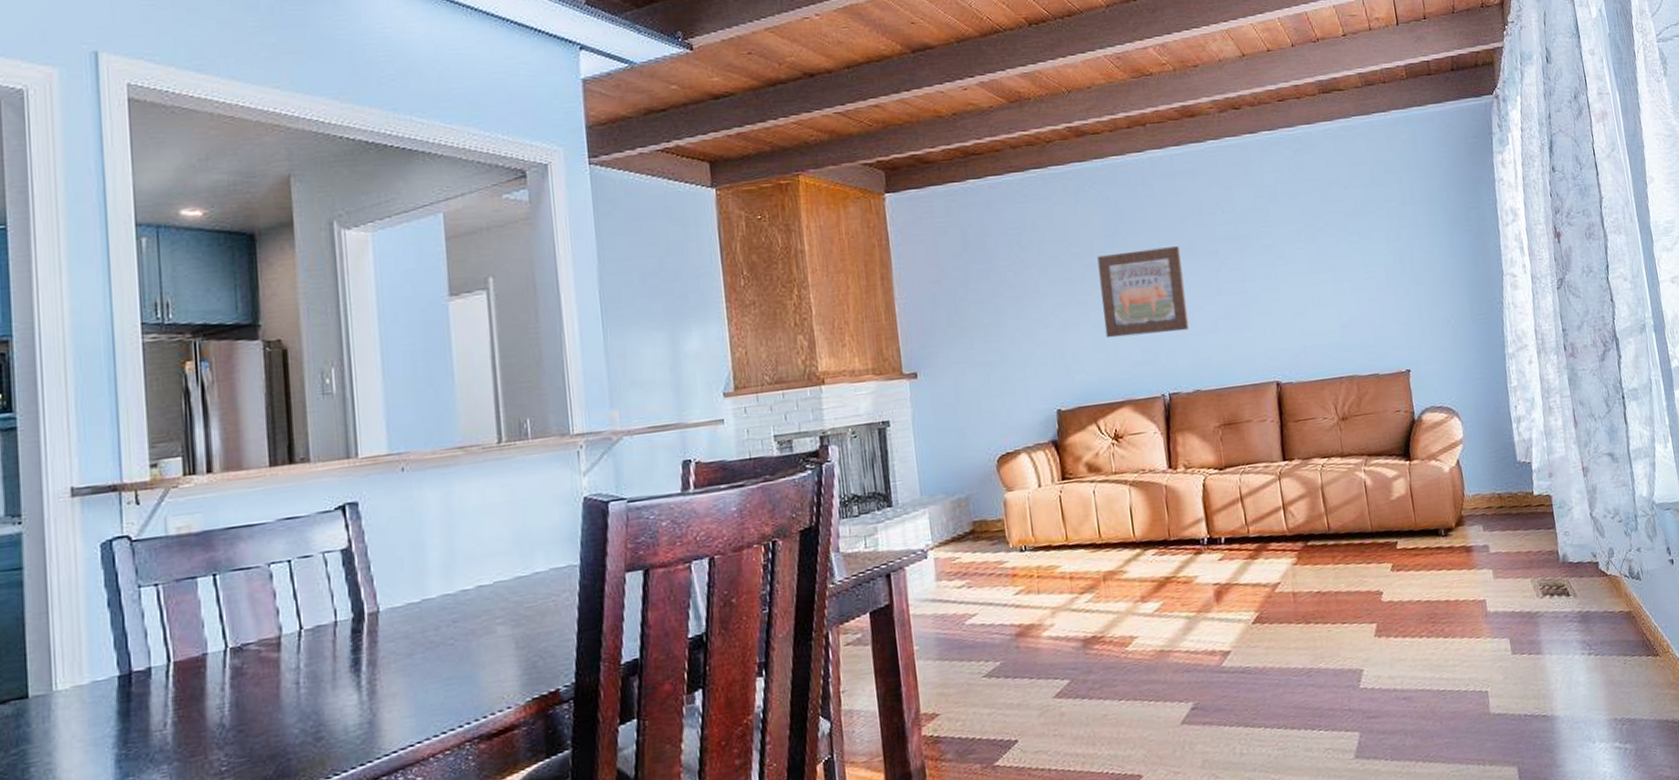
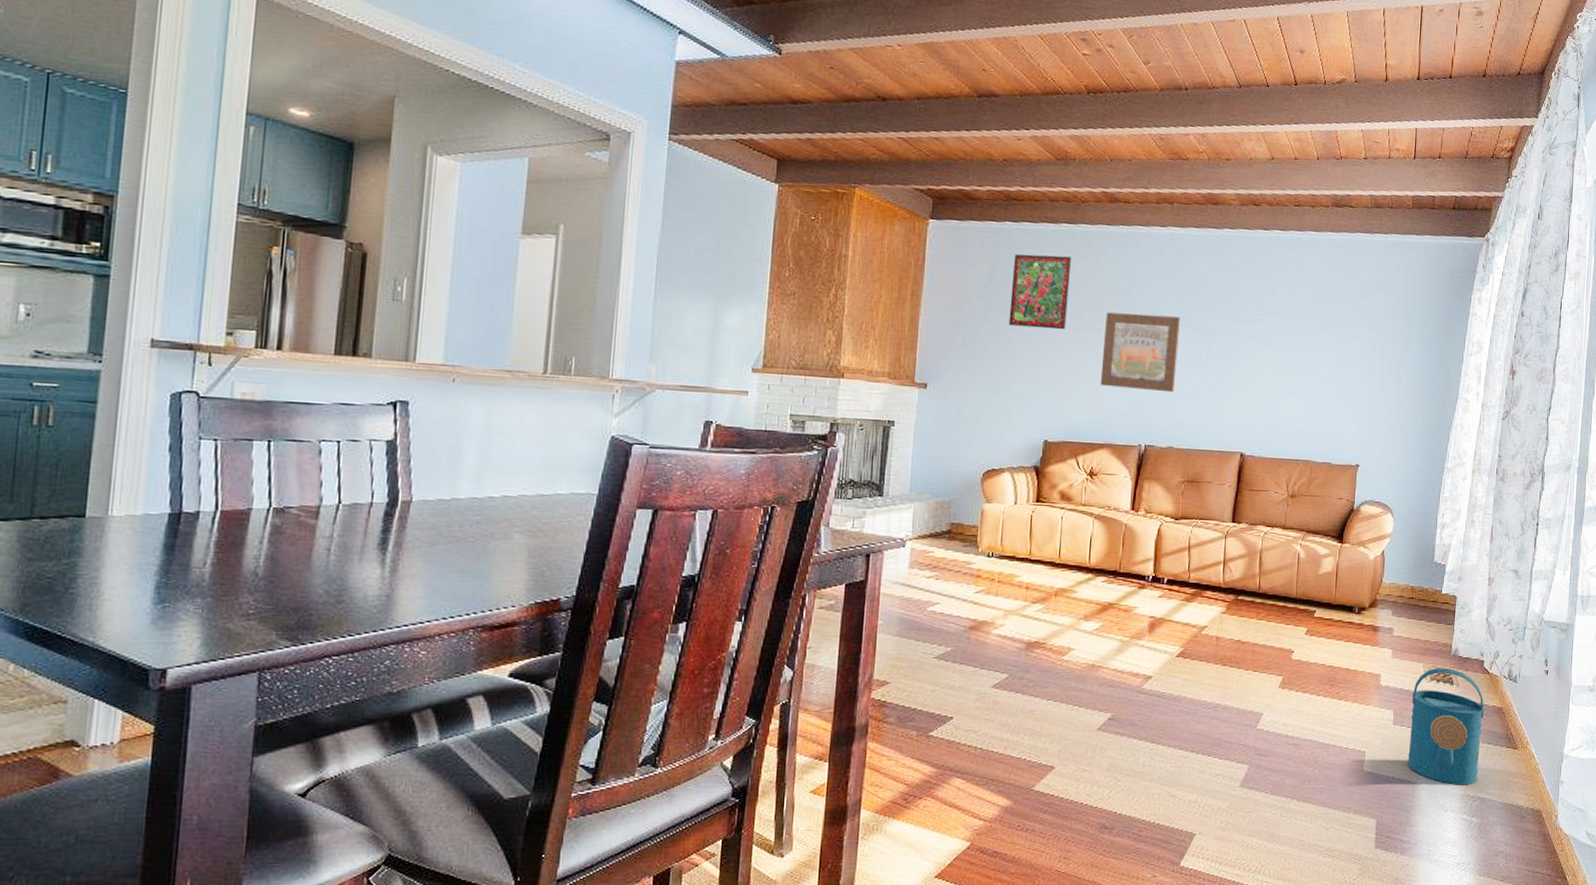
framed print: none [985,204,1056,292] -> present [1008,254,1072,330]
watering can: none [1525,578,1622,711] -> present [1407,668,1485,785]

